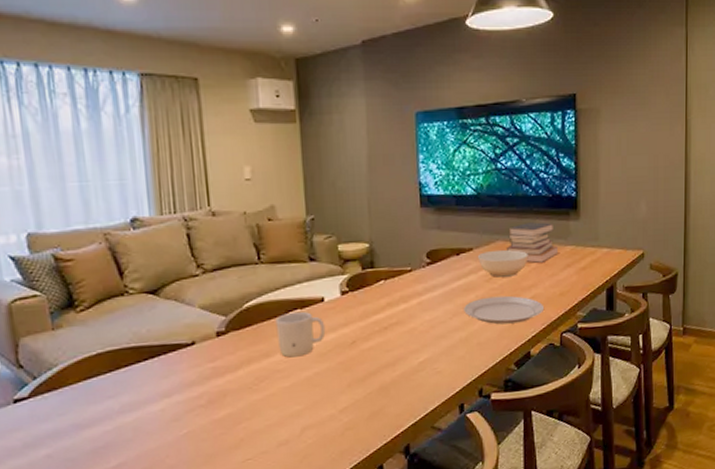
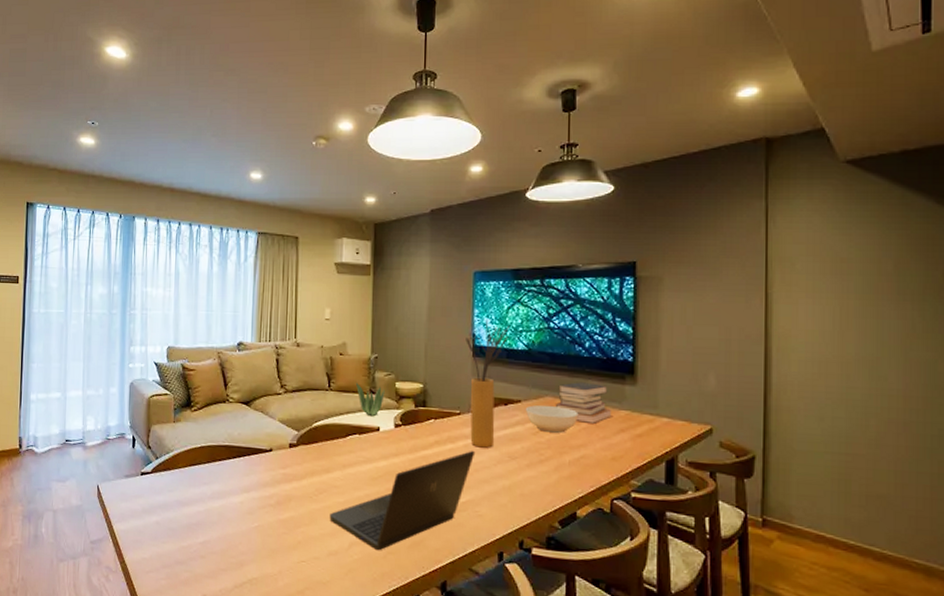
laptop: none [275,306,430,429] -> present [329,450,476,550]
mug: present [275,311,326,358] -> none [337,436,379,477]
plant: none [290,250,326,287] -> present [355,382,385,417]
vase: none [412,166,457,303] -> present [466,320,509,448]
plate: present [464,295,545,325] -> none [509,449,594,481]

